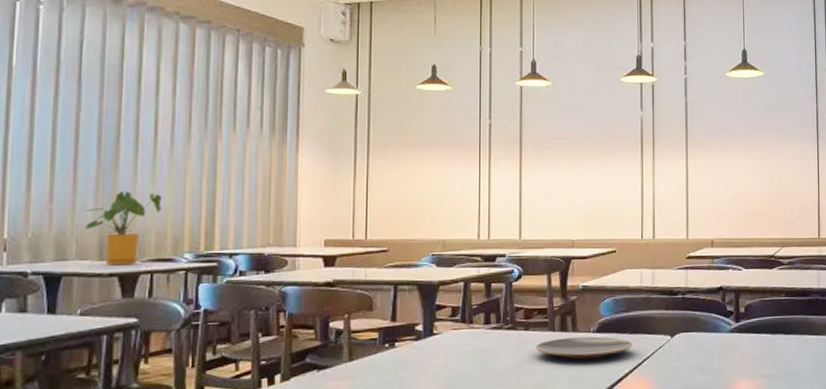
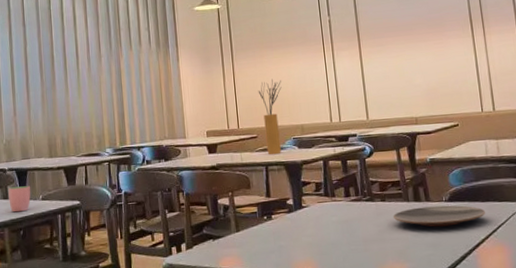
cup: none [27,296,65,331] -> present [8,186,31,213]
house plant: present [85,191,161,266] -> none [38,103,87,161]
vase: none [395,184,425,273] -> present [258,78,282,155]

